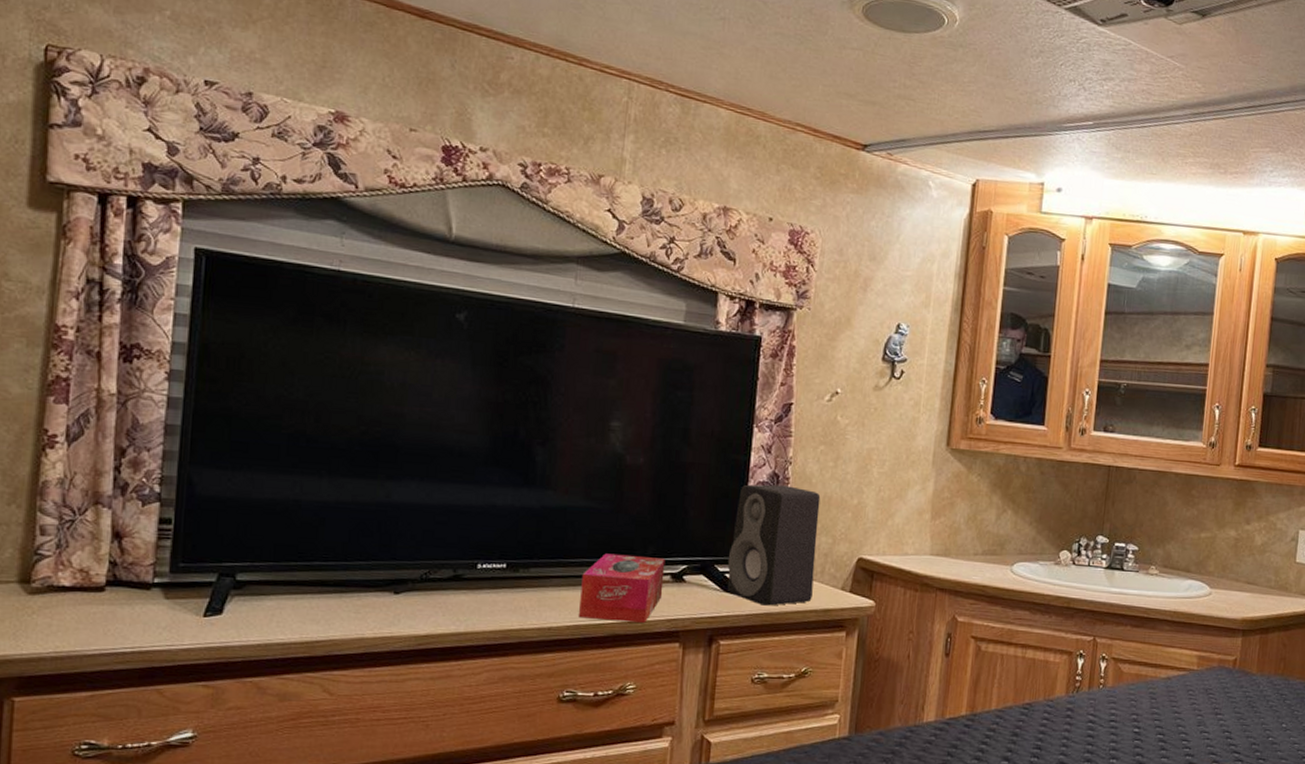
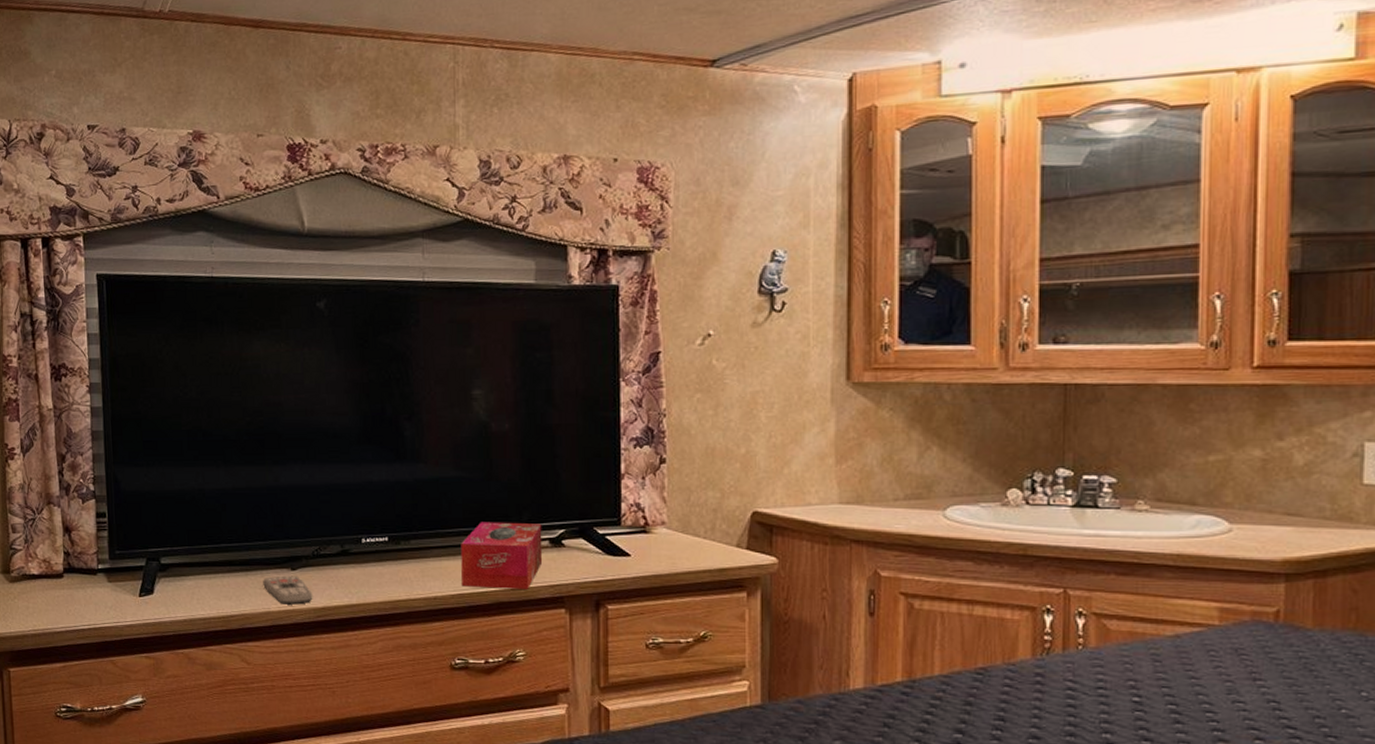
remote control: none [359,599,416,631] -> present [263,575,313,605]
speaker: present [727,484,821,606] -> none [607,439,704,567]

